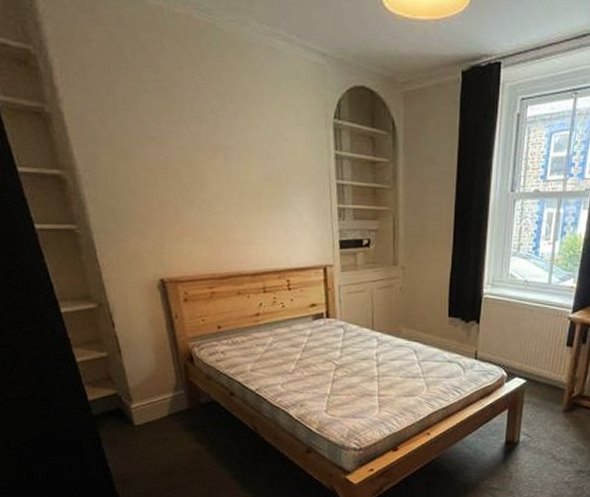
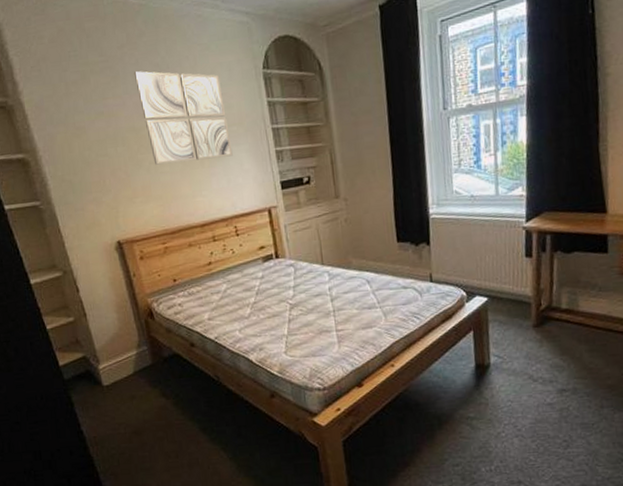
wall art: none [193,98,293,207] -> present [134,71,233,165]

